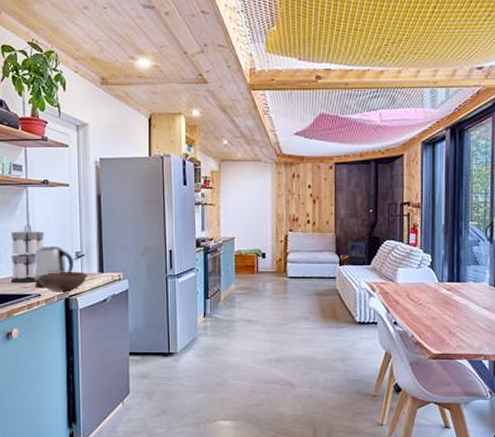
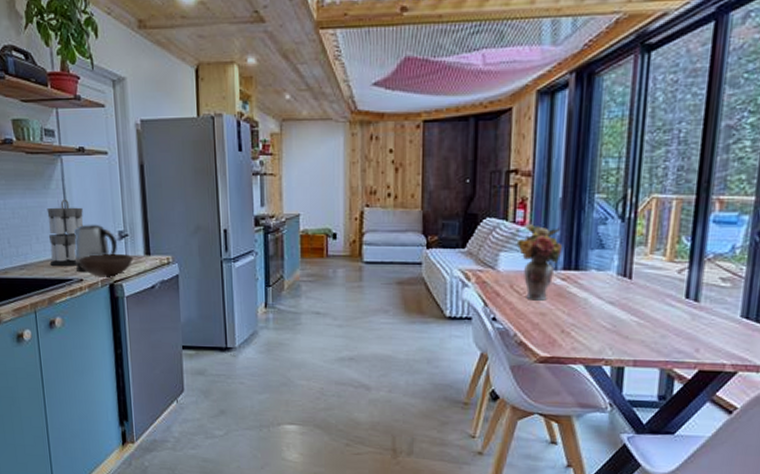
flower arrangement: none [410,244,447,307] -> present [516,223,563,301]

